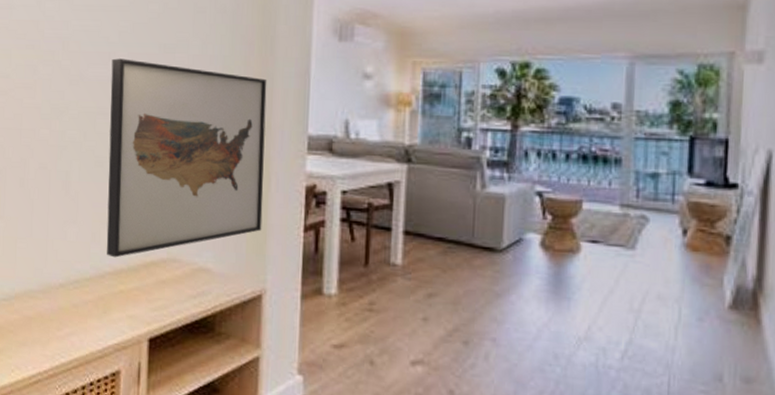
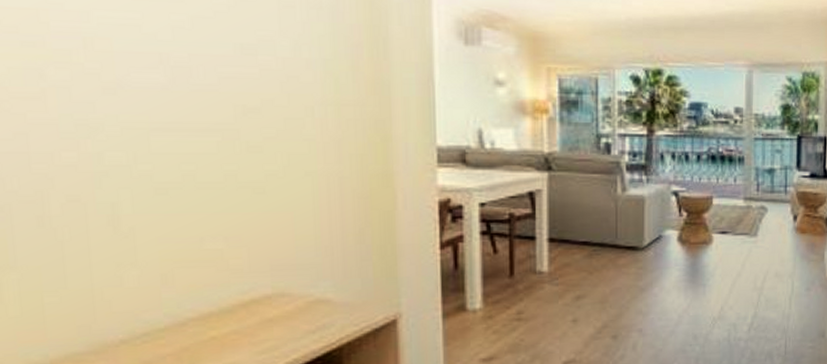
wall art: present [106,58,267,258] -> none [165,60,391,301]

